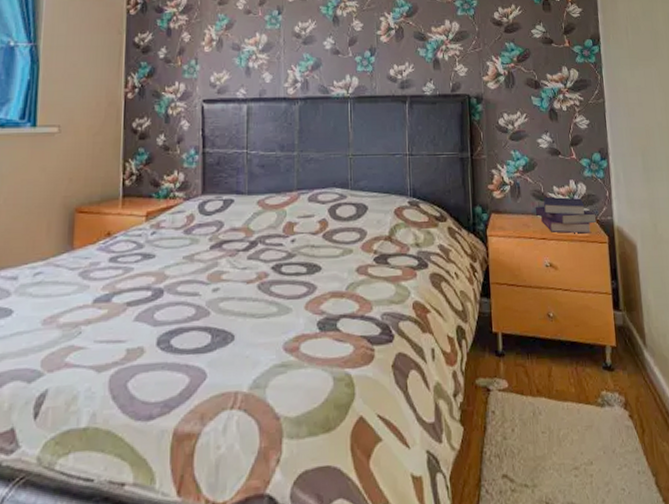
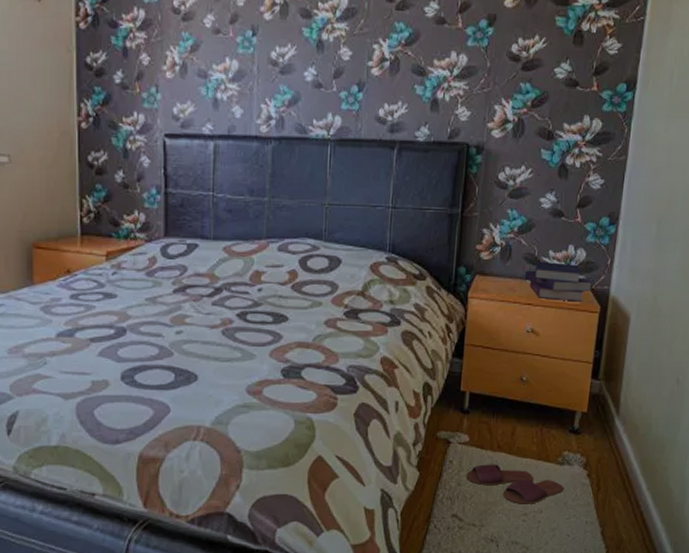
slippers: none [510,411,610,457] -> present [466,464,564,504]

